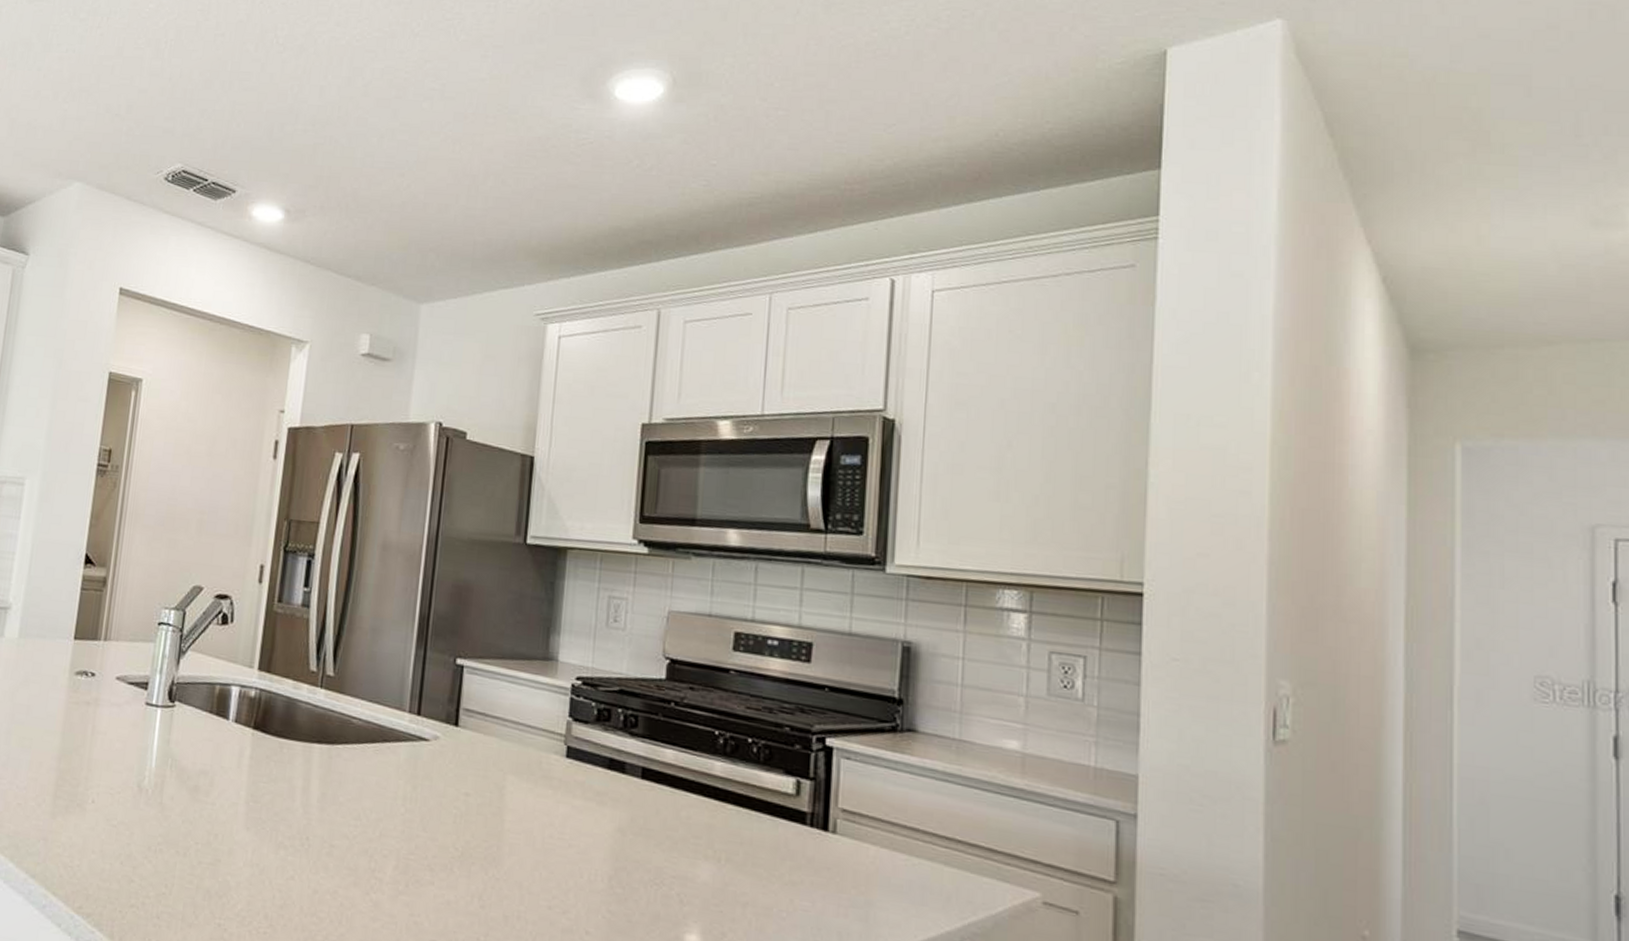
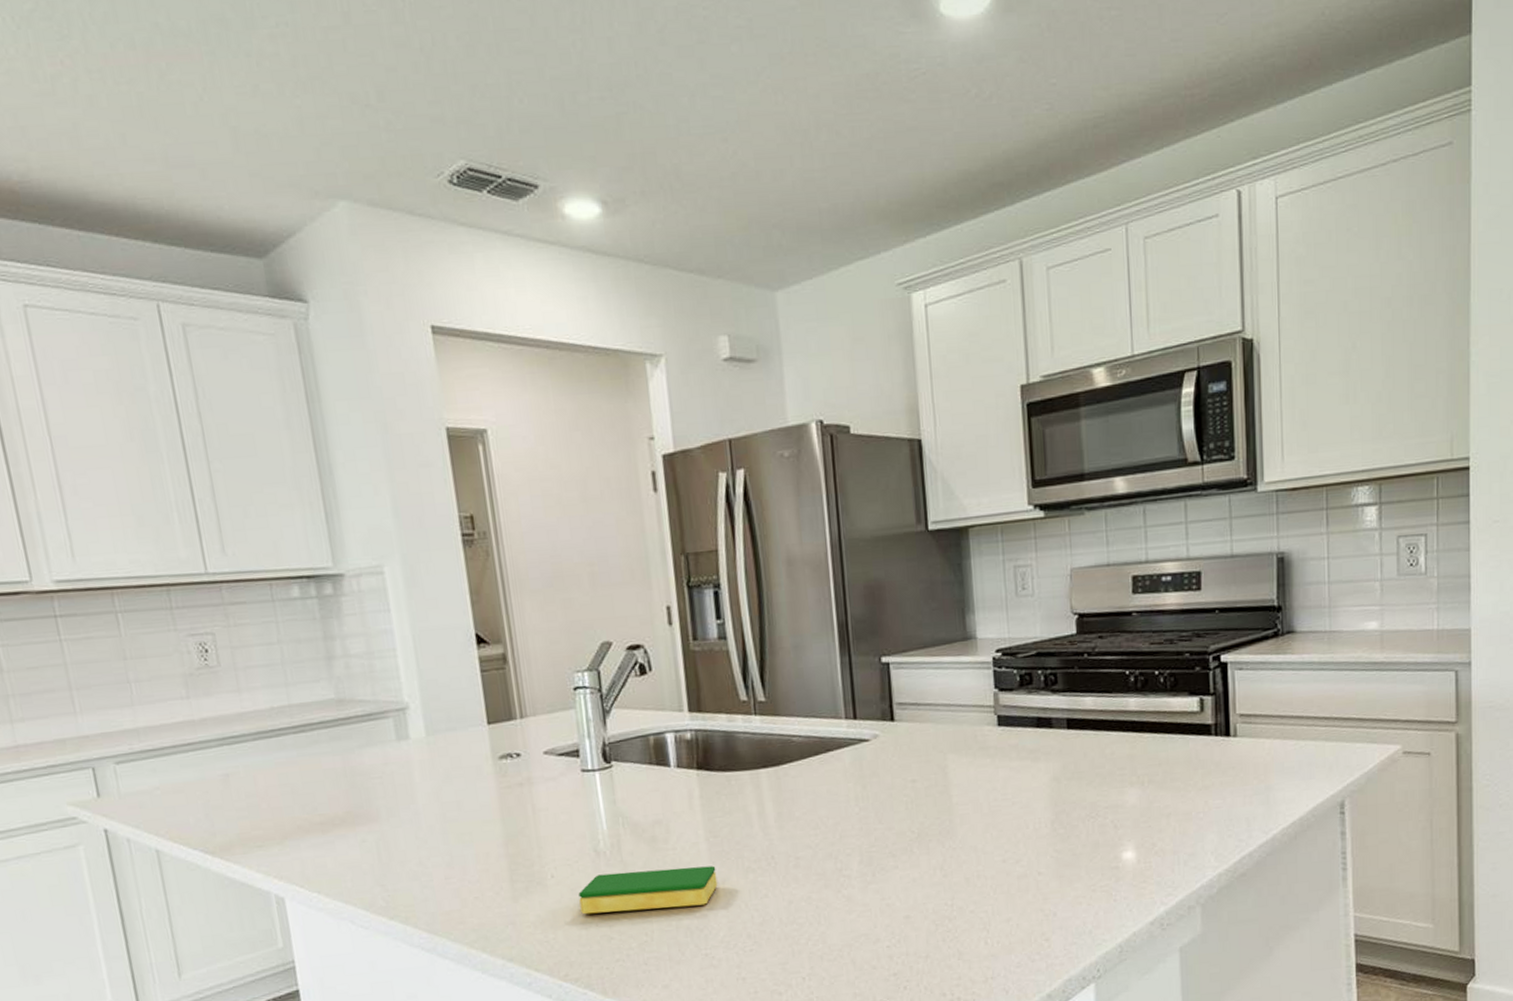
dish sponge: none [110,811,249,871] -> present [578,865,718,915]

